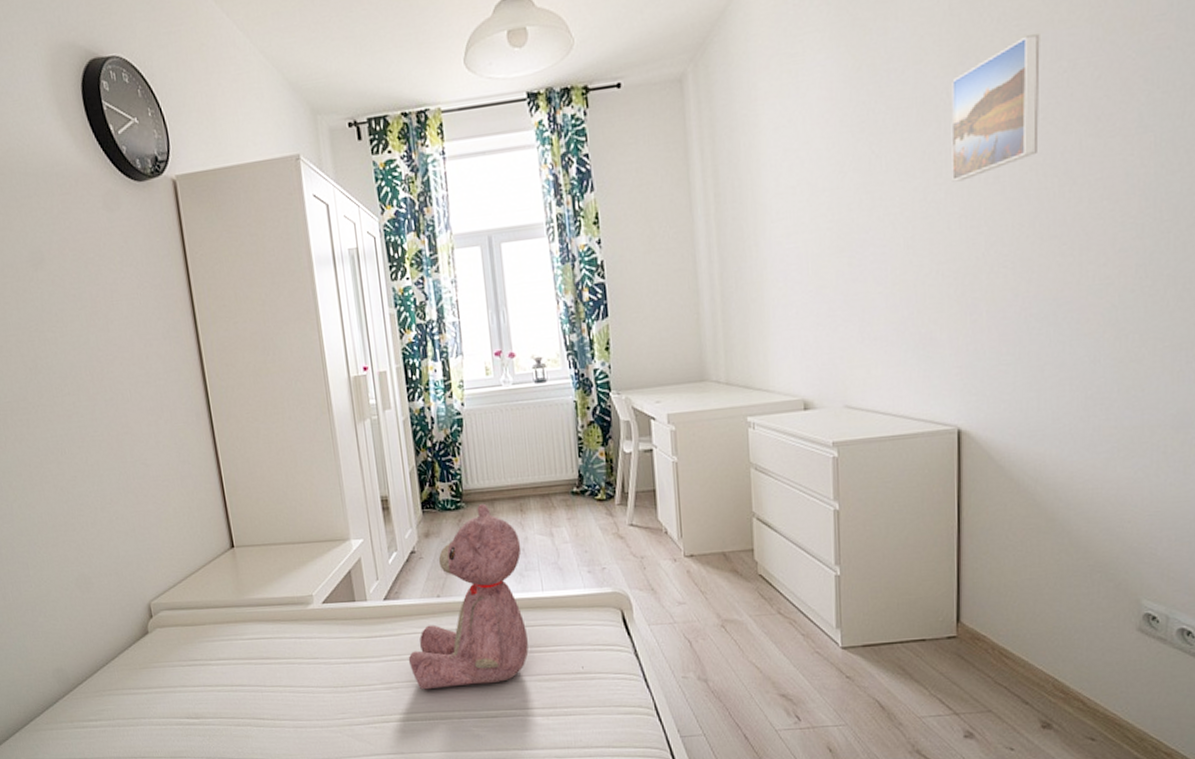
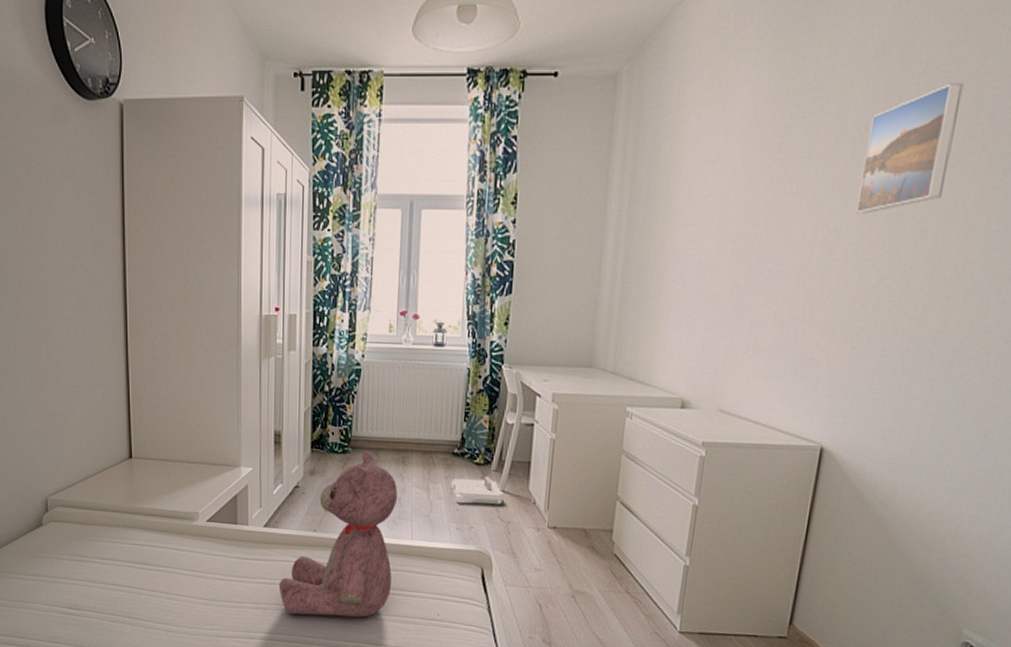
robot vacuum: none [574,512,632,545] -> present [450,476,503,505]

